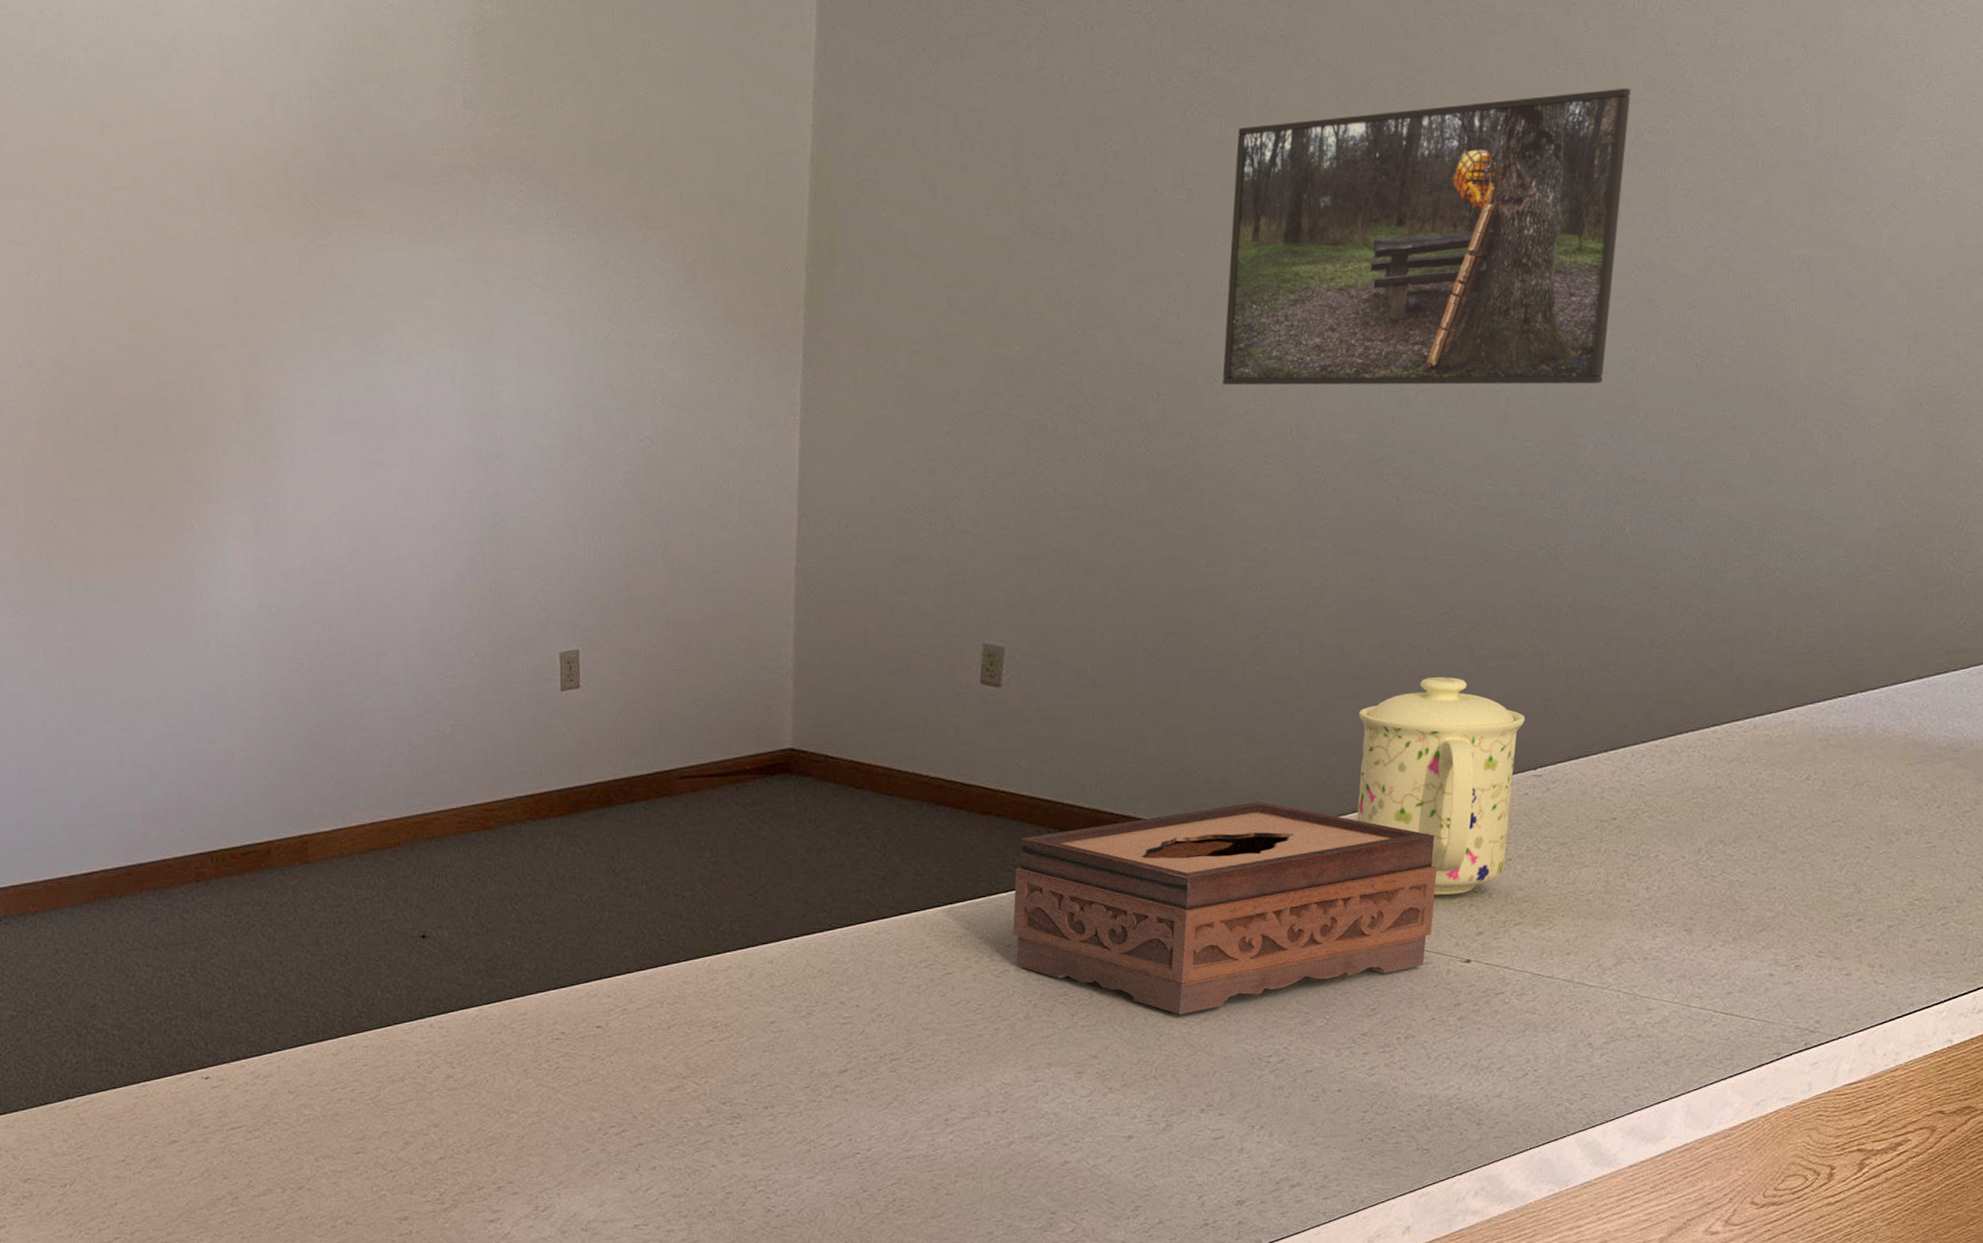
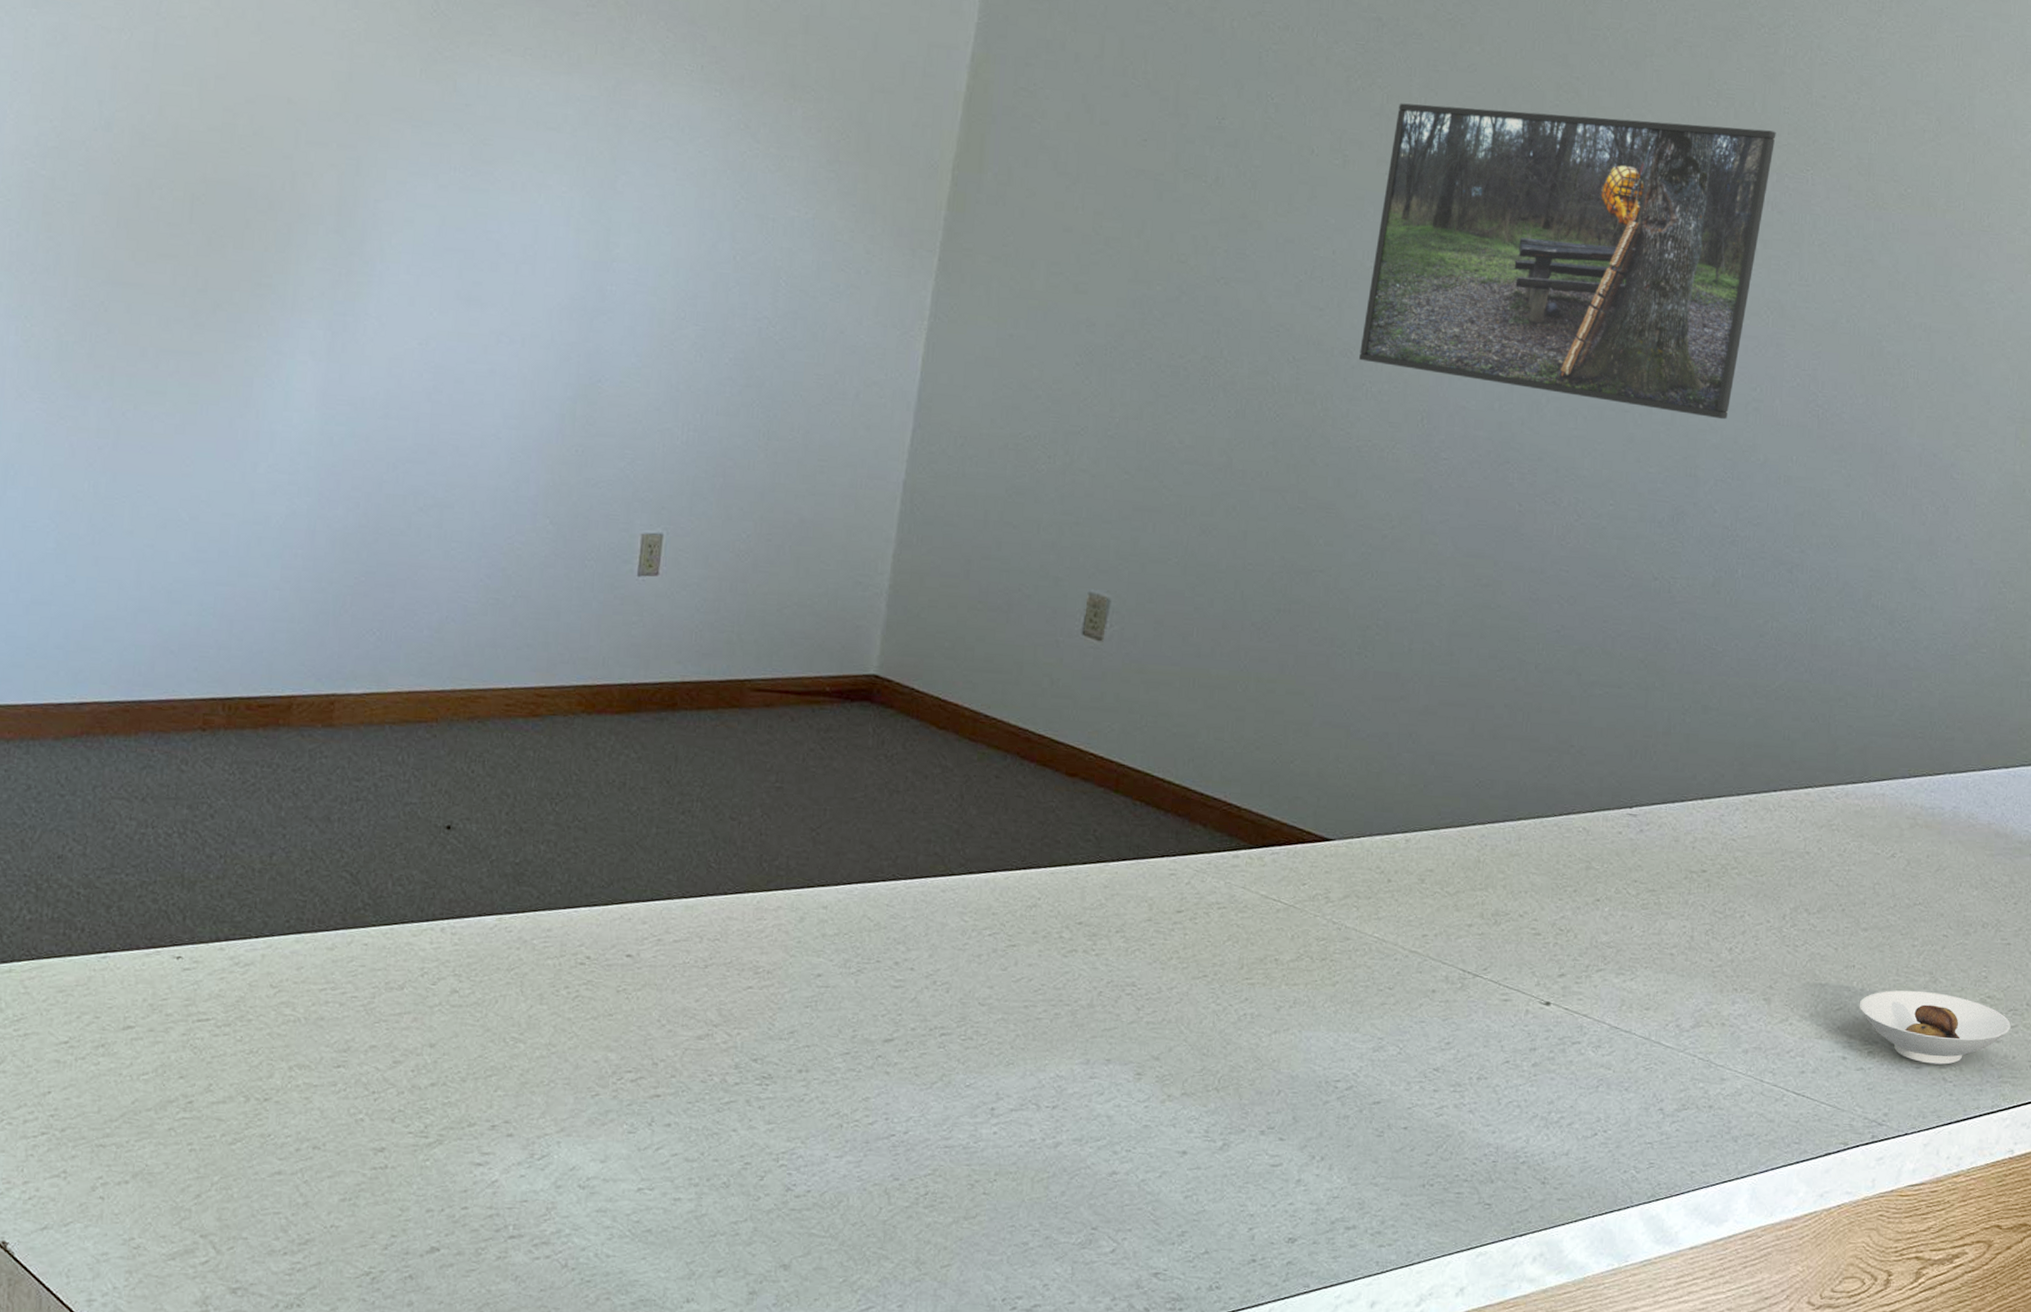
tissue box: present [1013,801,1438,1015] -> none [1085,801,1526,1024]
mug: present [1356,677,1525,895] -> none [1449,696,1625,930]
saucer: none [1784,902,1941,970] -> present [1860,990,2011,1065]

